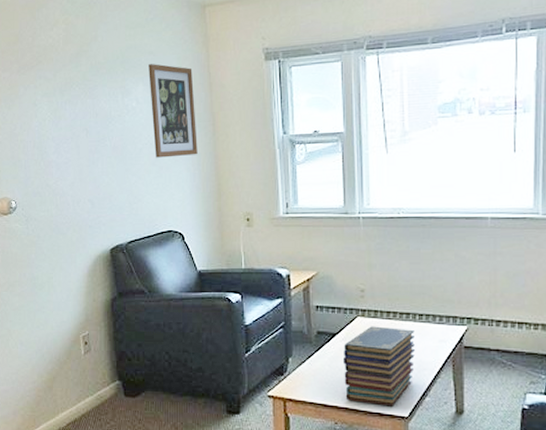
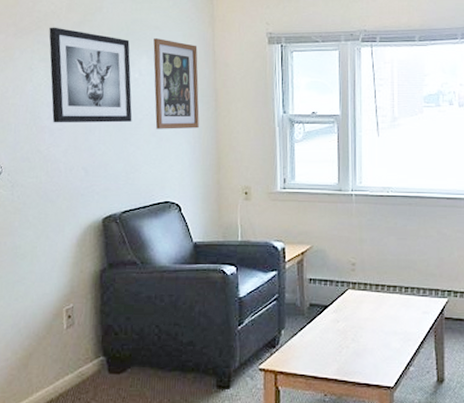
wall art: none [49,60,132,157] -> present [49,27,132,123]
book stack: present [342,326,415,407] -> none [333,298,401,377]

